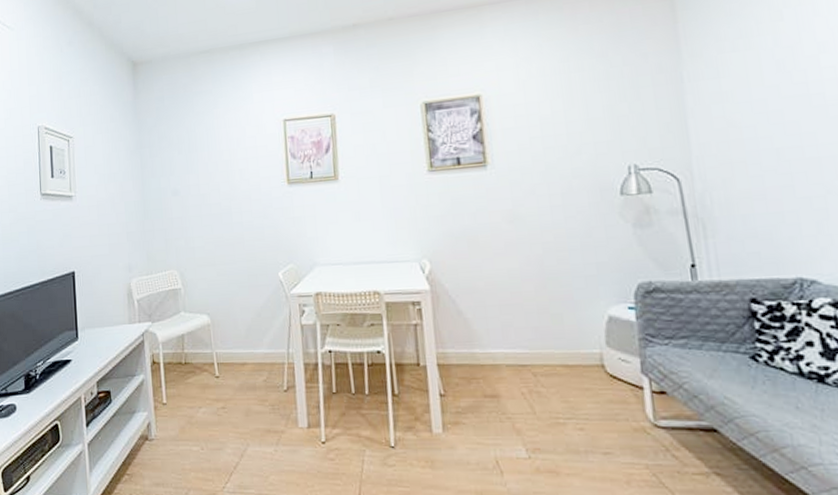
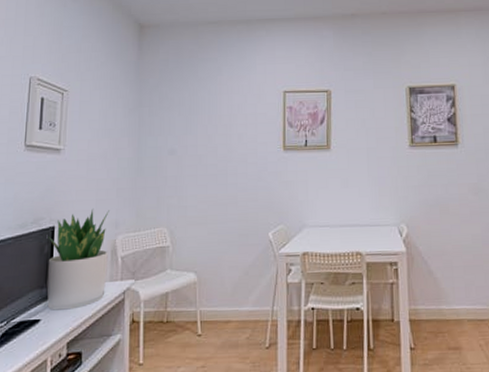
planter: none [70,253,126,351] -> present [46,208,109,311]

